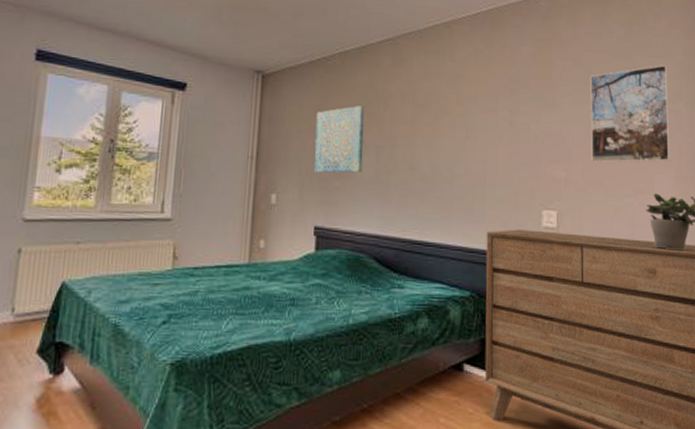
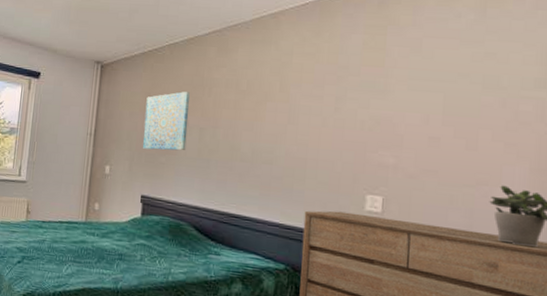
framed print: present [590,65,670,163] -> none [426,50,529,153]

